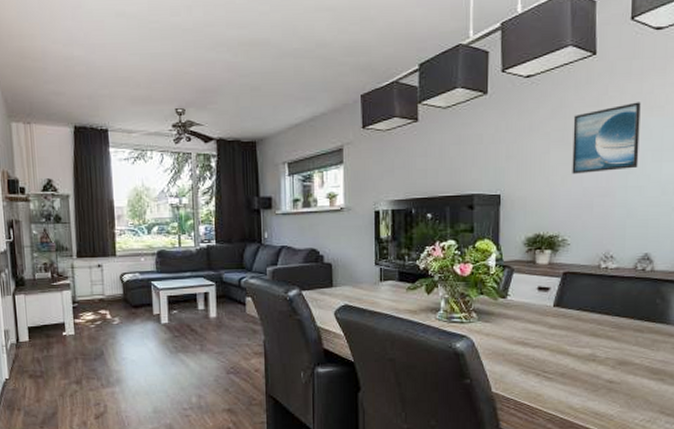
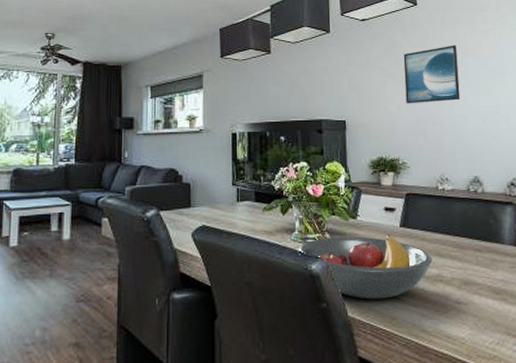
fruit bowl: none [442,314,587,377] -> present [298,234,433,300]

